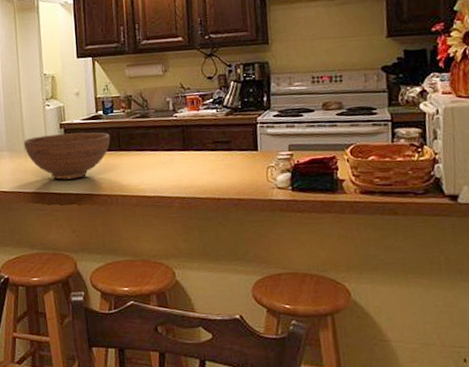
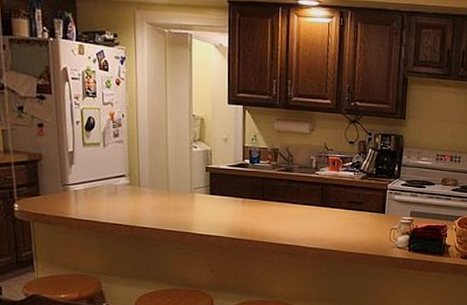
fruit bowl: present [23,132,110,180] -> none [167,177,254,222]

